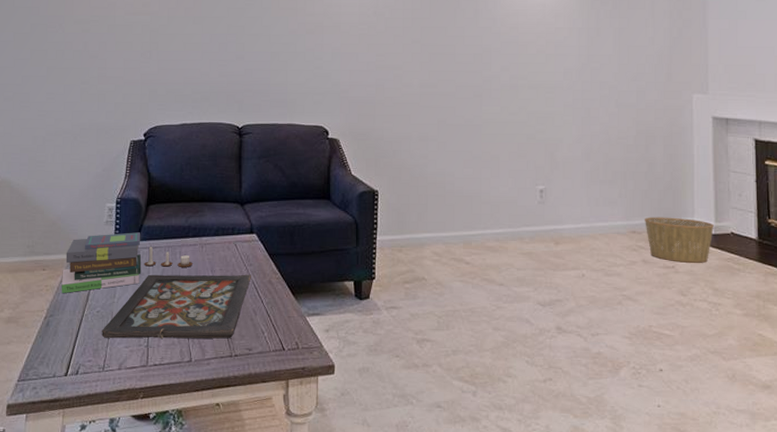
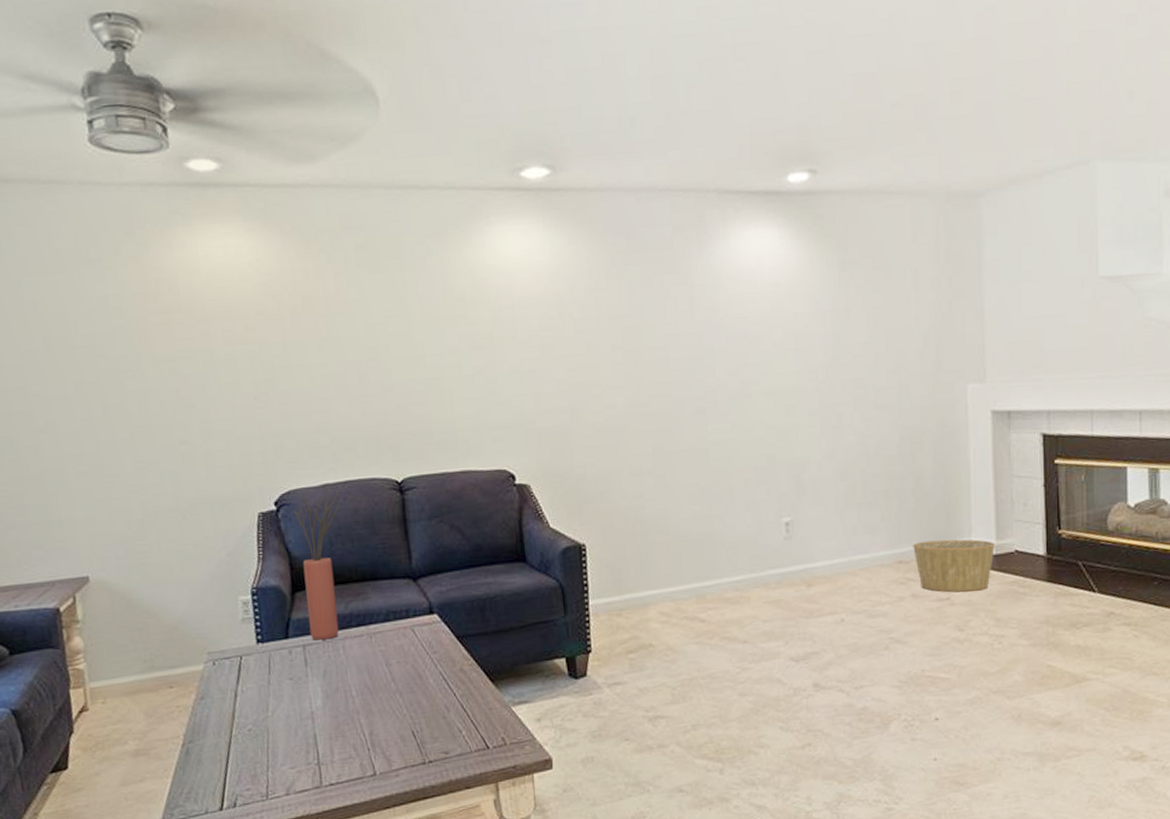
books: present [62,232,142,293] -> none [195,628,298,713]
decorative tray: present [102,274,251,339] -> none [258,664,438,760]
candle: present [144,245,192,267] -> none [299,641,361,669]
vase: none [156,125,193,245] -> present [294,485,341,641]

